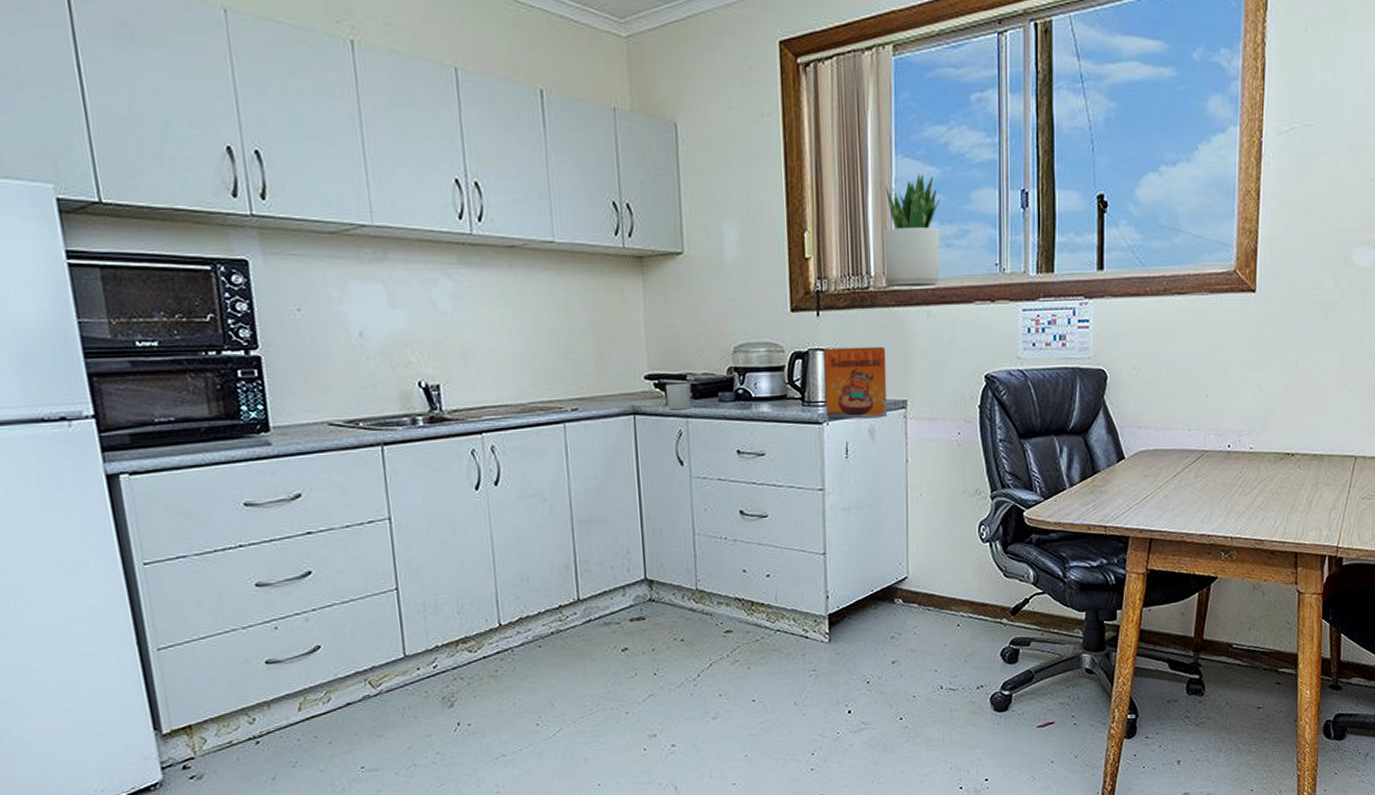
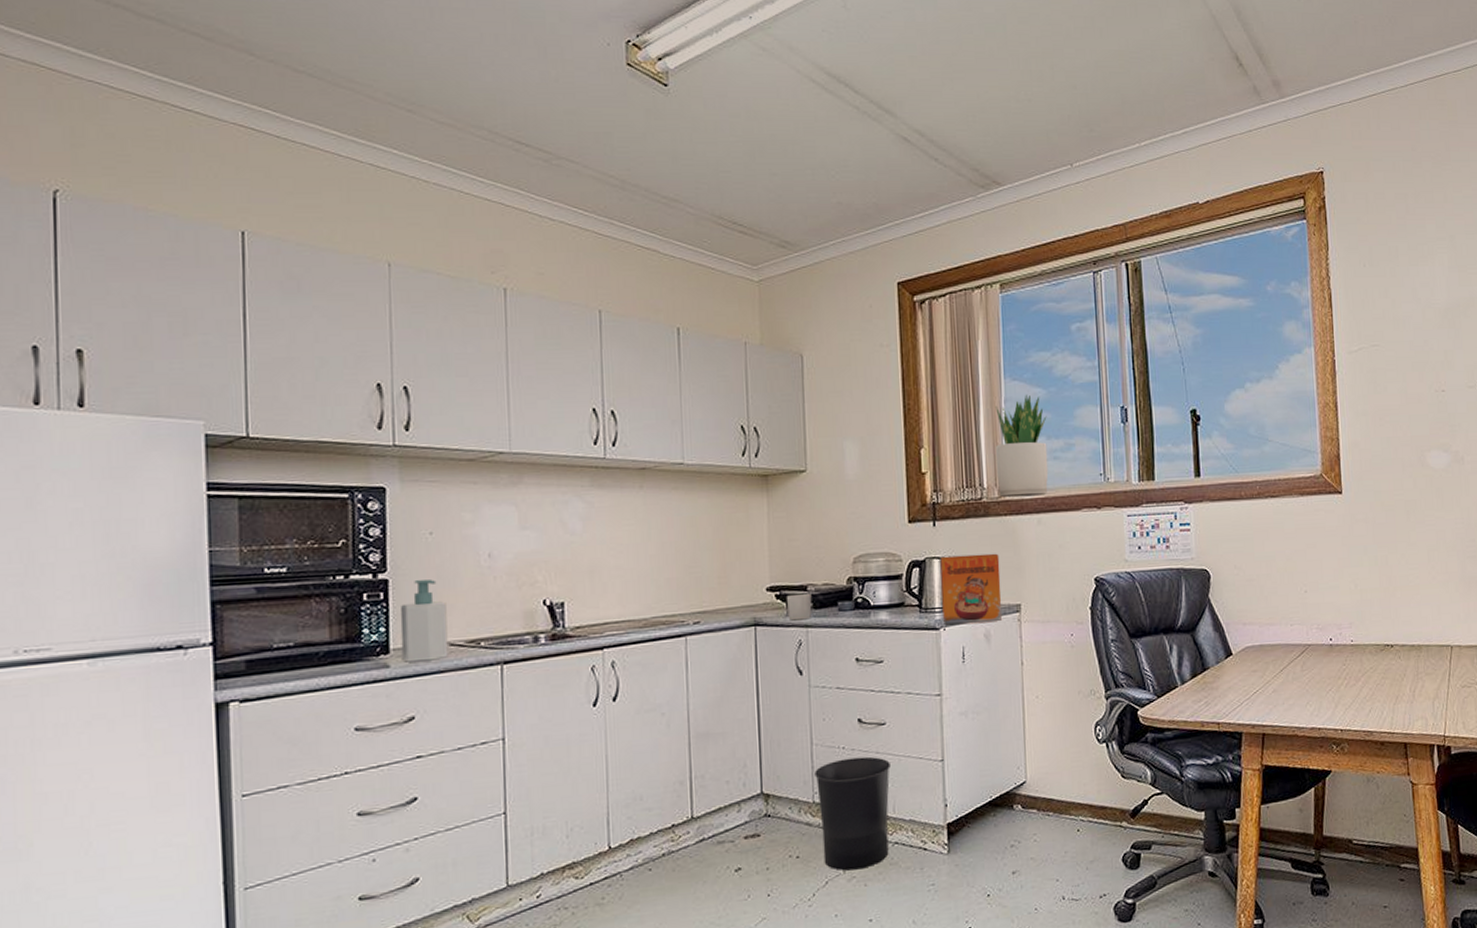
soap bottle: none [275,358,328,441] -> present [399,579,449,662]
waste bin: none [697,547,772,655] -> present [814,756,890,871]

